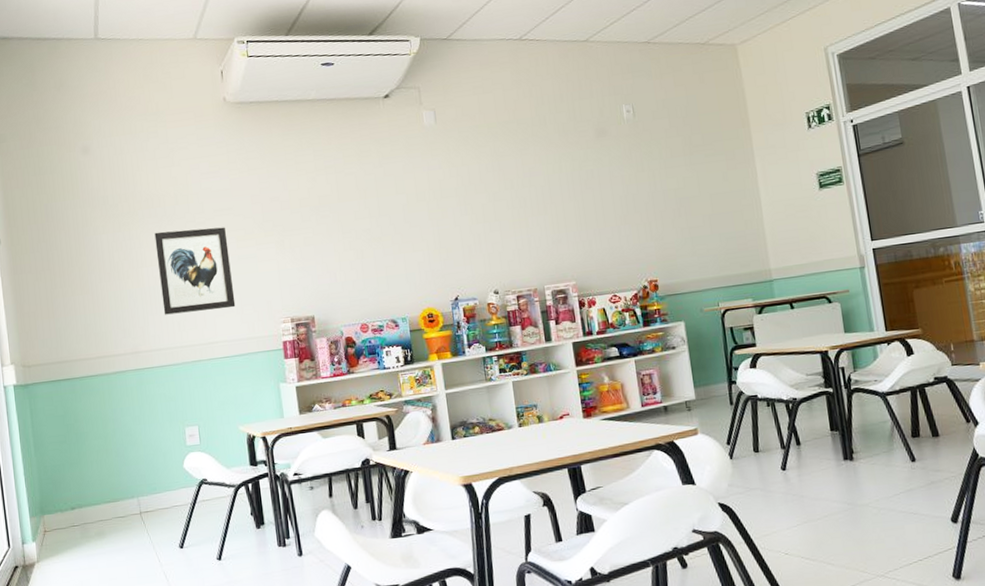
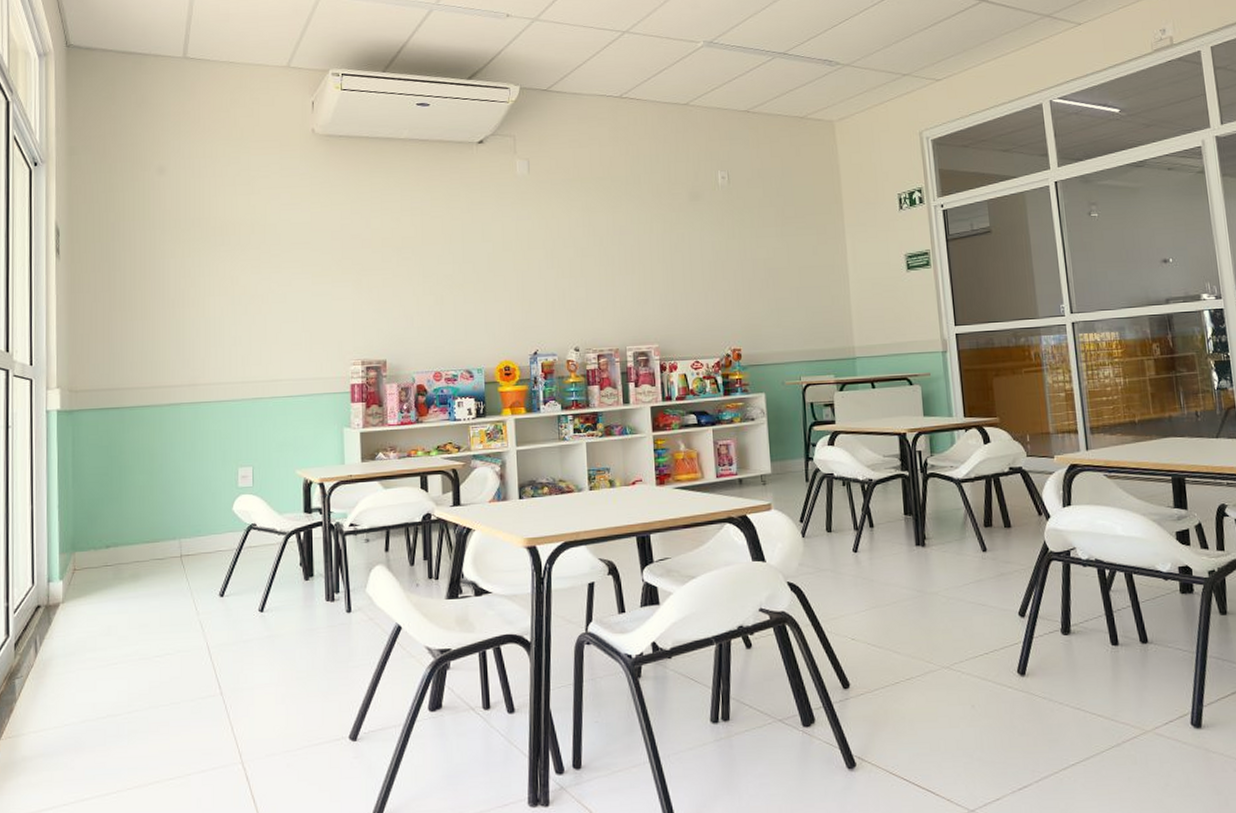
wall art: present [154,227,236,315] -> none [226,260,305,348]

